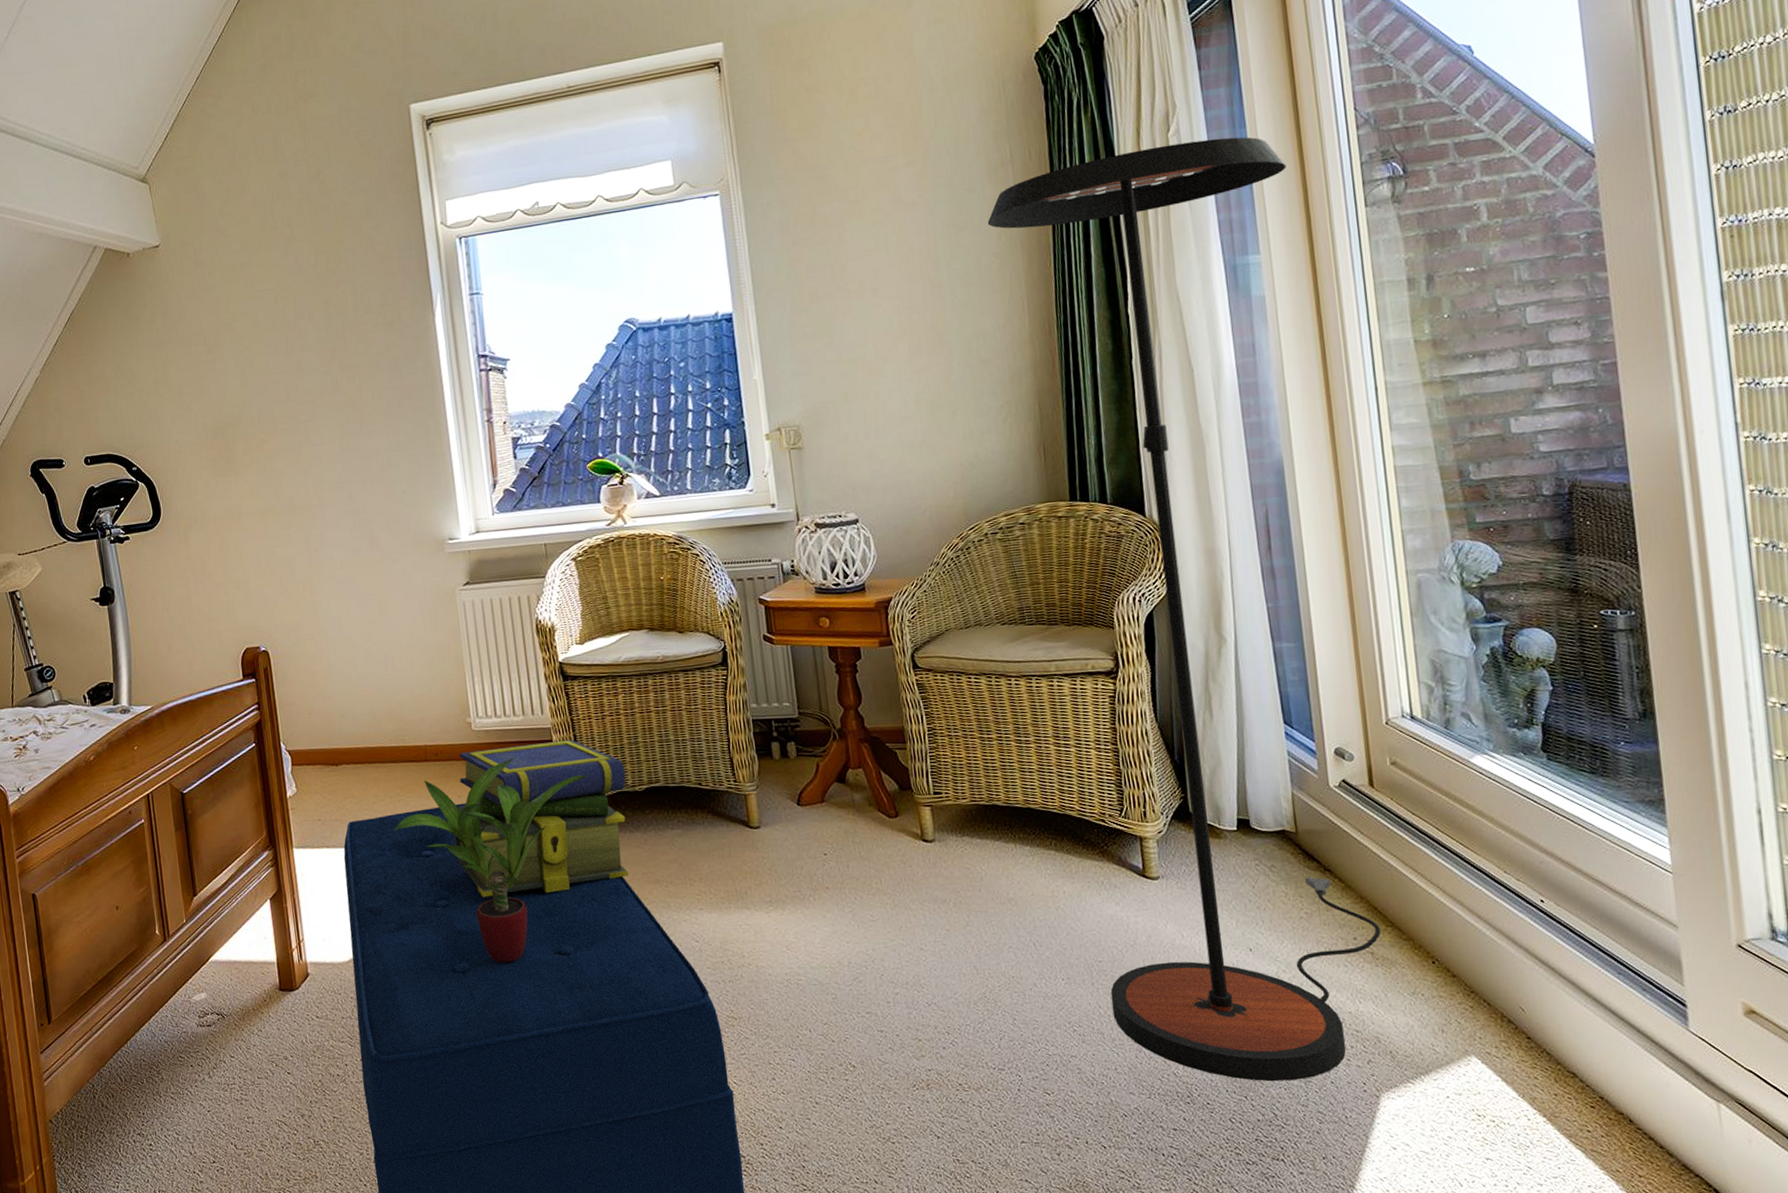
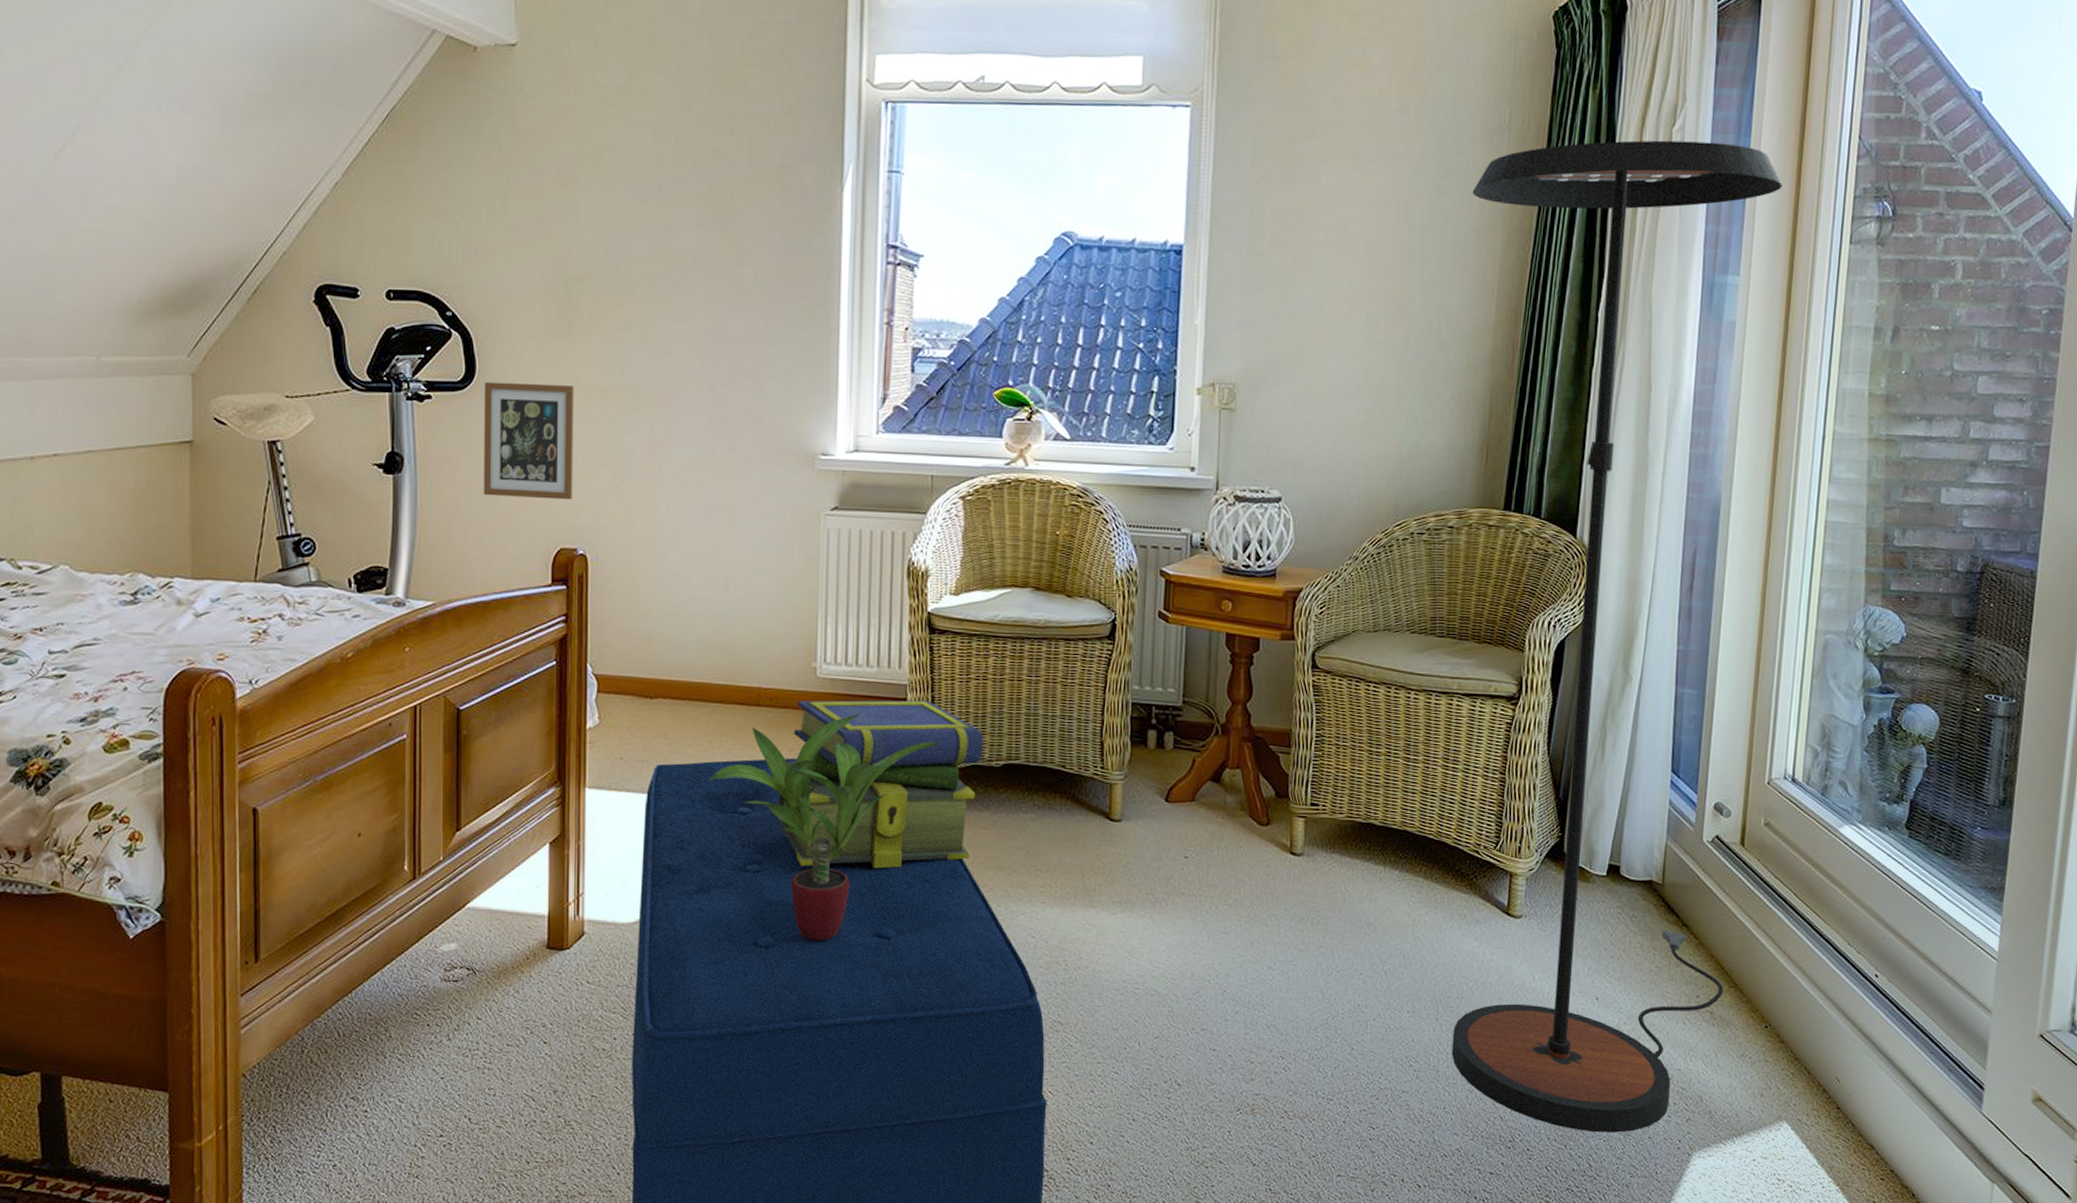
picture frame: none [168,512,251,613] -> present [483,381,574,500]

